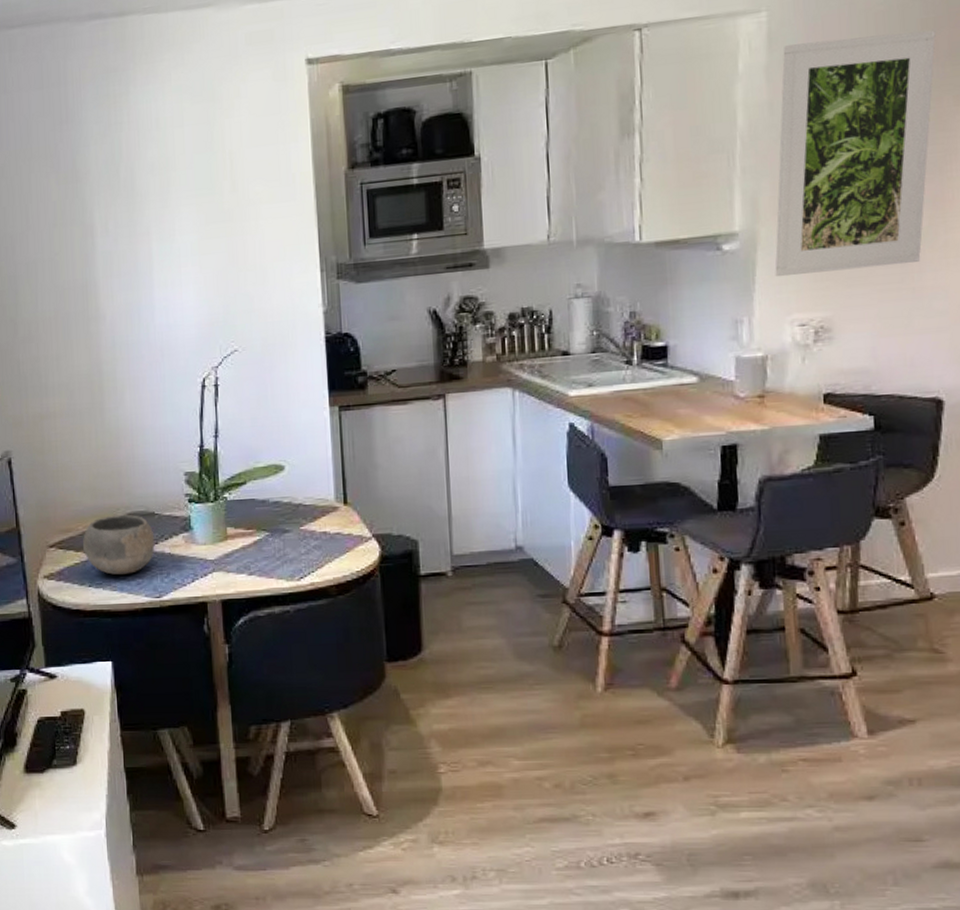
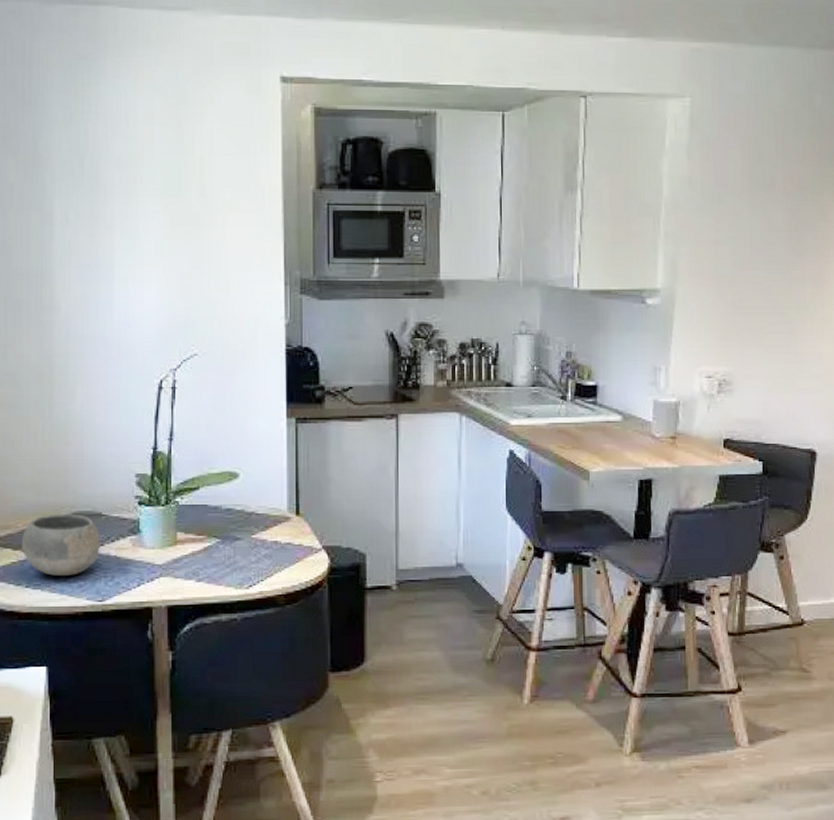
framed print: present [775,30,936,277] -> none [688,129,820,333]

